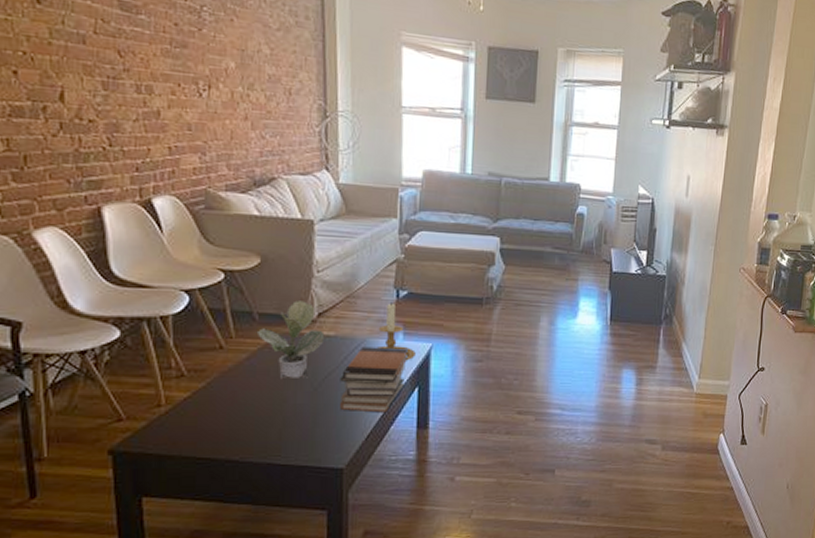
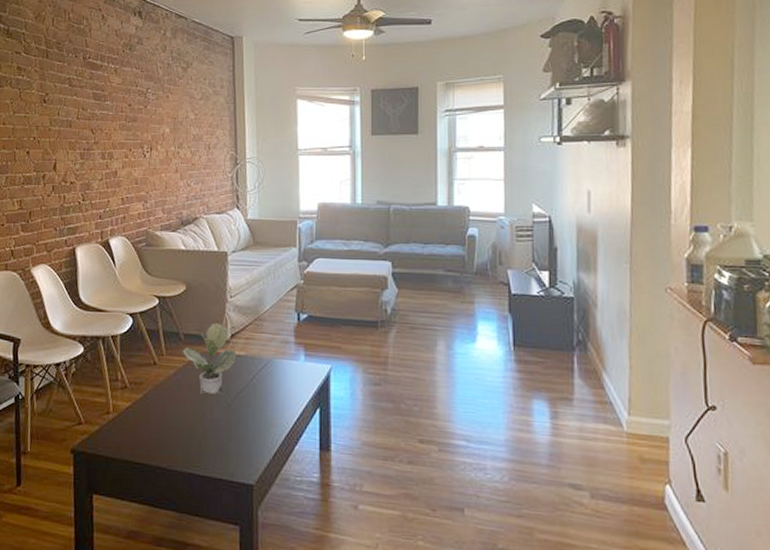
book stack: present [340,347,409,413] -> none [249,366,310,432]
candle holder: present [377,301,416,361] -> none [282,324,316,382]

